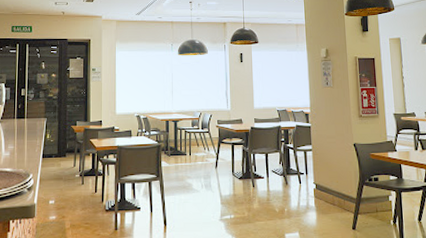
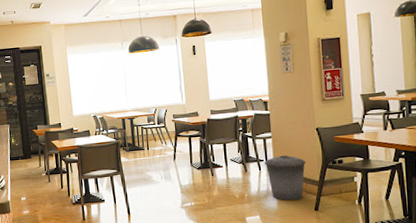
trash can: none [305,169,344,218] -> present [265,155,305,201]

